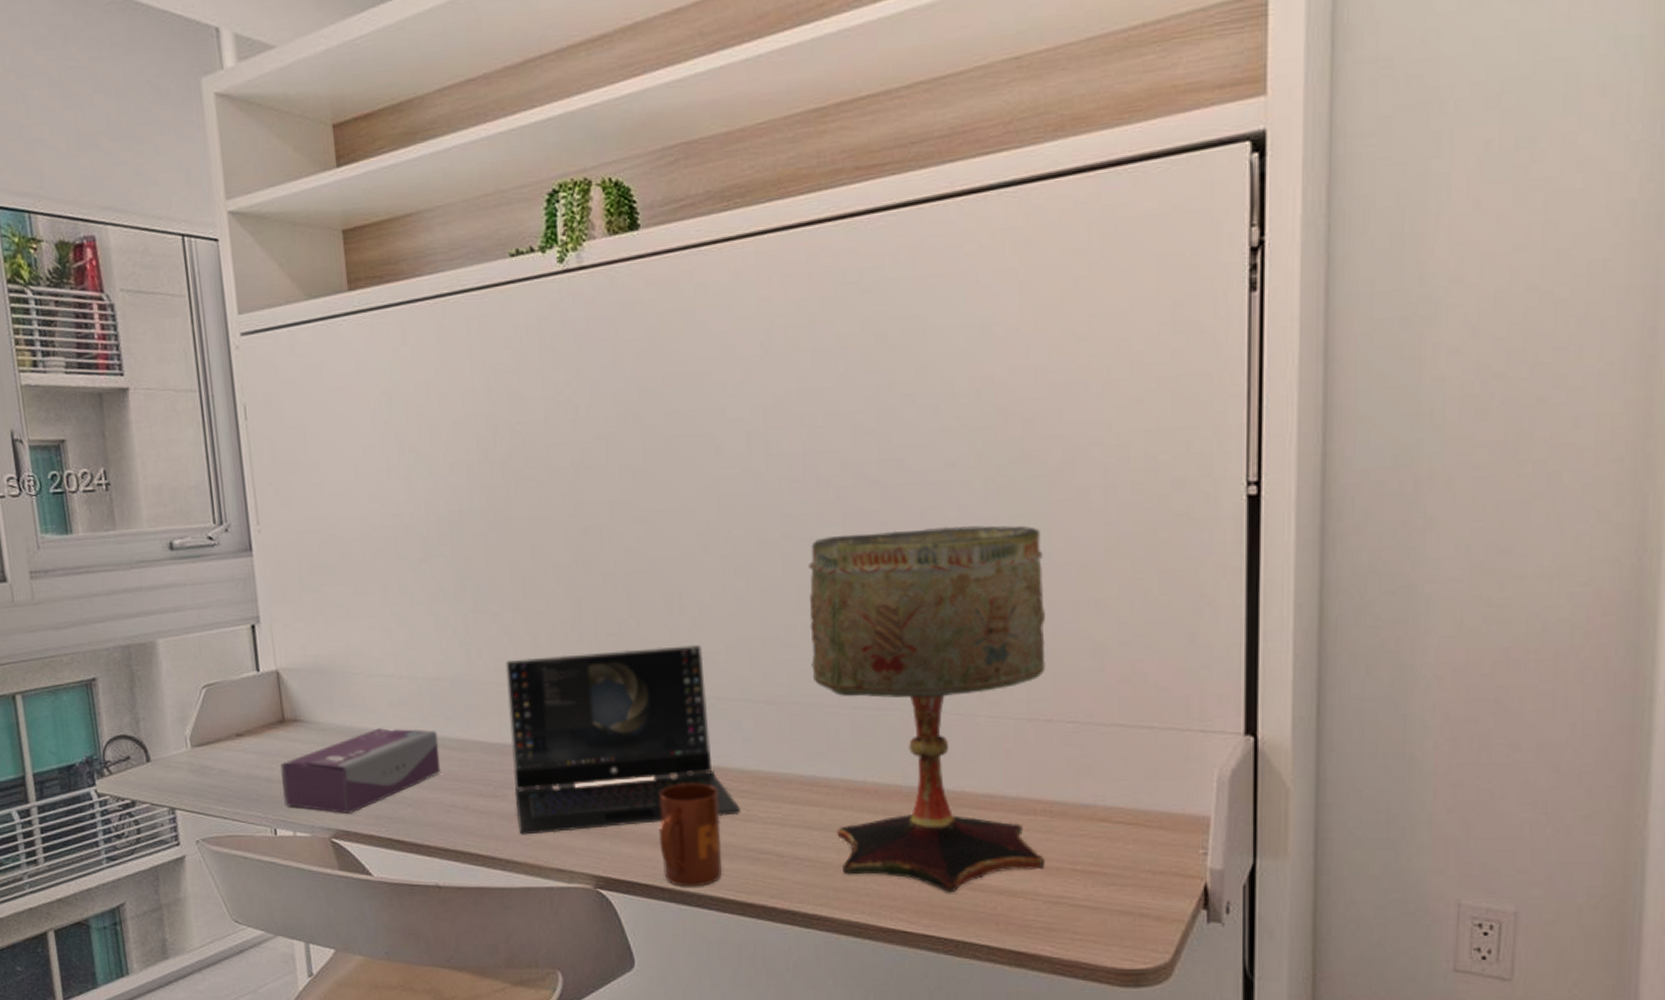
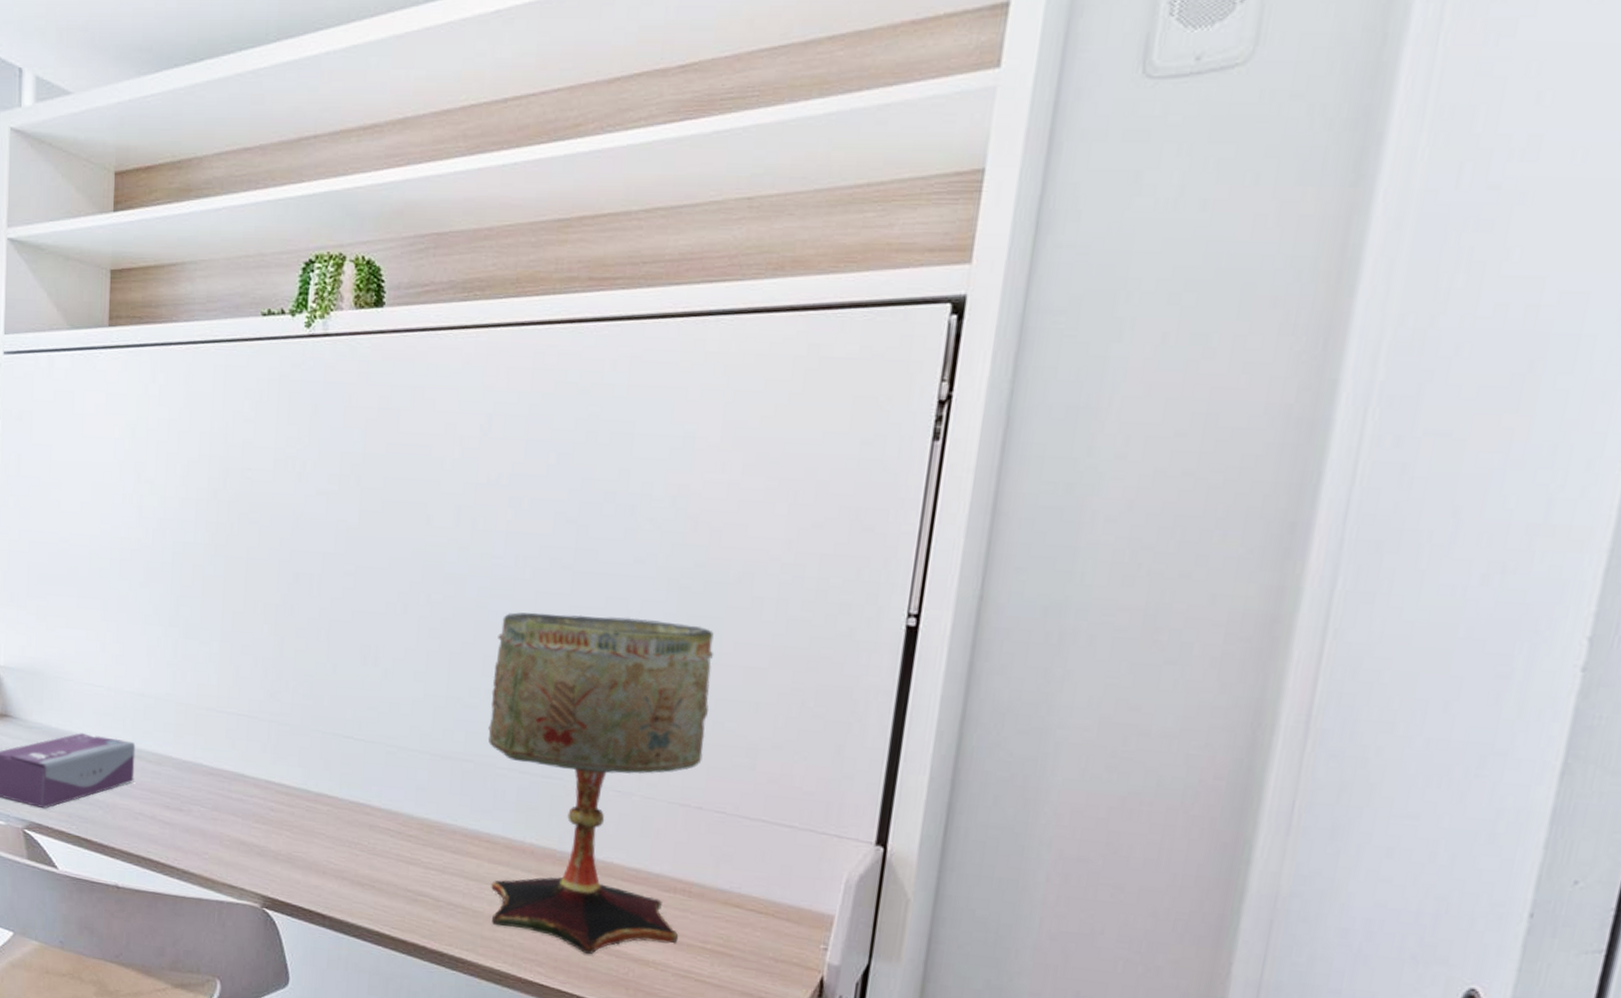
laptop: present [505,644,740,835] -> none [198,686,405,857]
mug: present [658,783,723,887] -> none [326,821,388,919]

